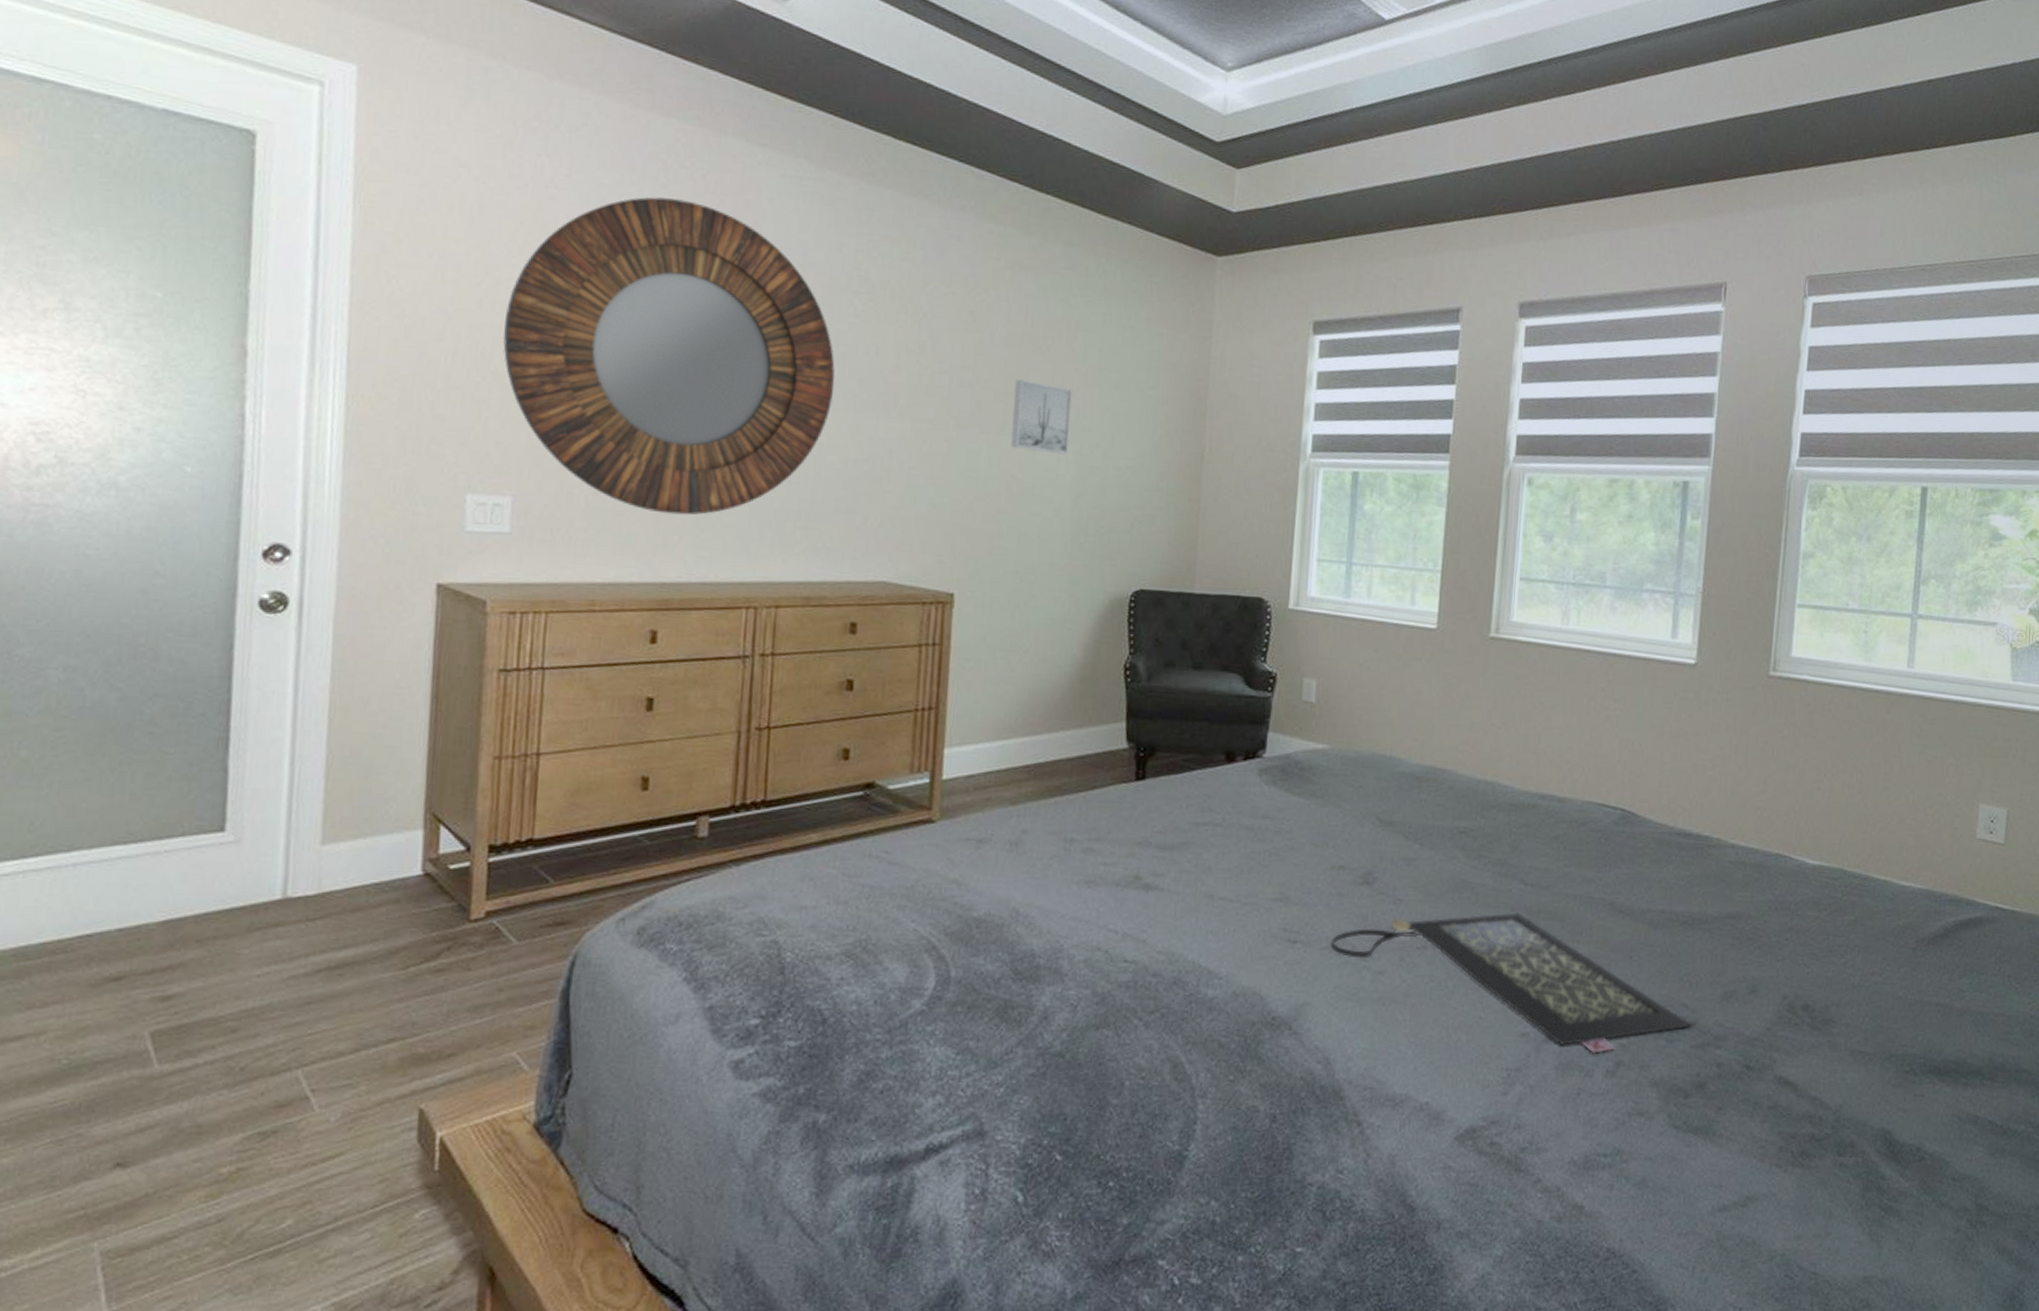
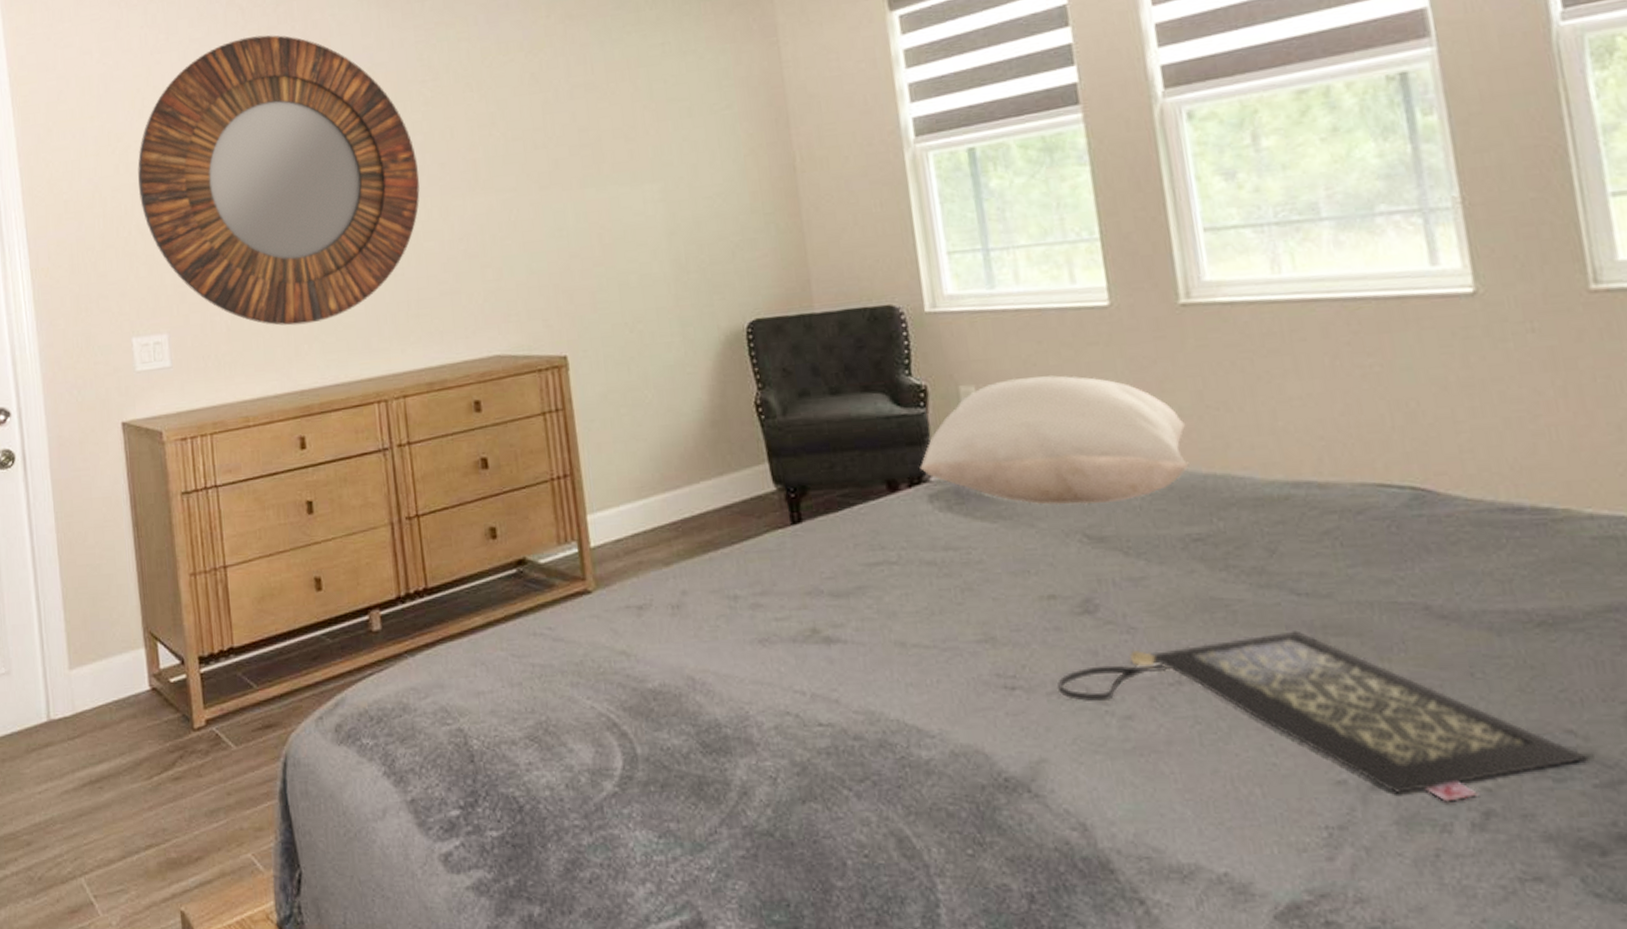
wall art: present [1011,379,1073,455] -> none [586,127,654,200]
pillow: none [1256,678,1474,794] -> present [919,375,1189,505]

